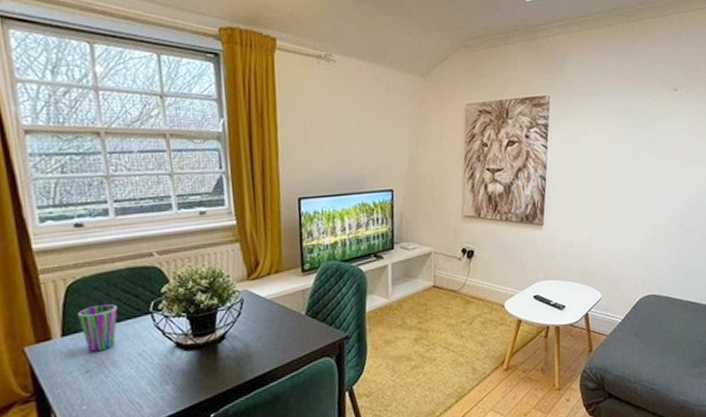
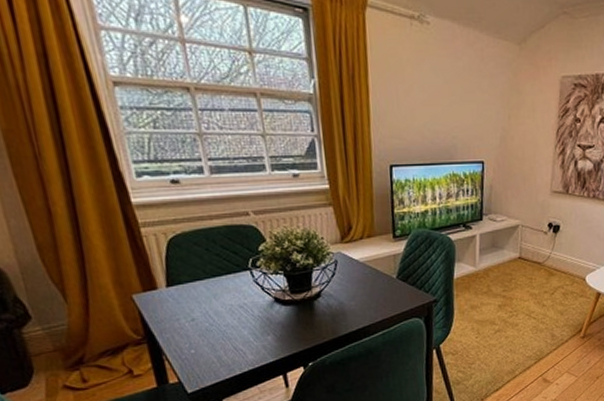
cup: present [78,304,118,352] -> none [180,259,218,303]

